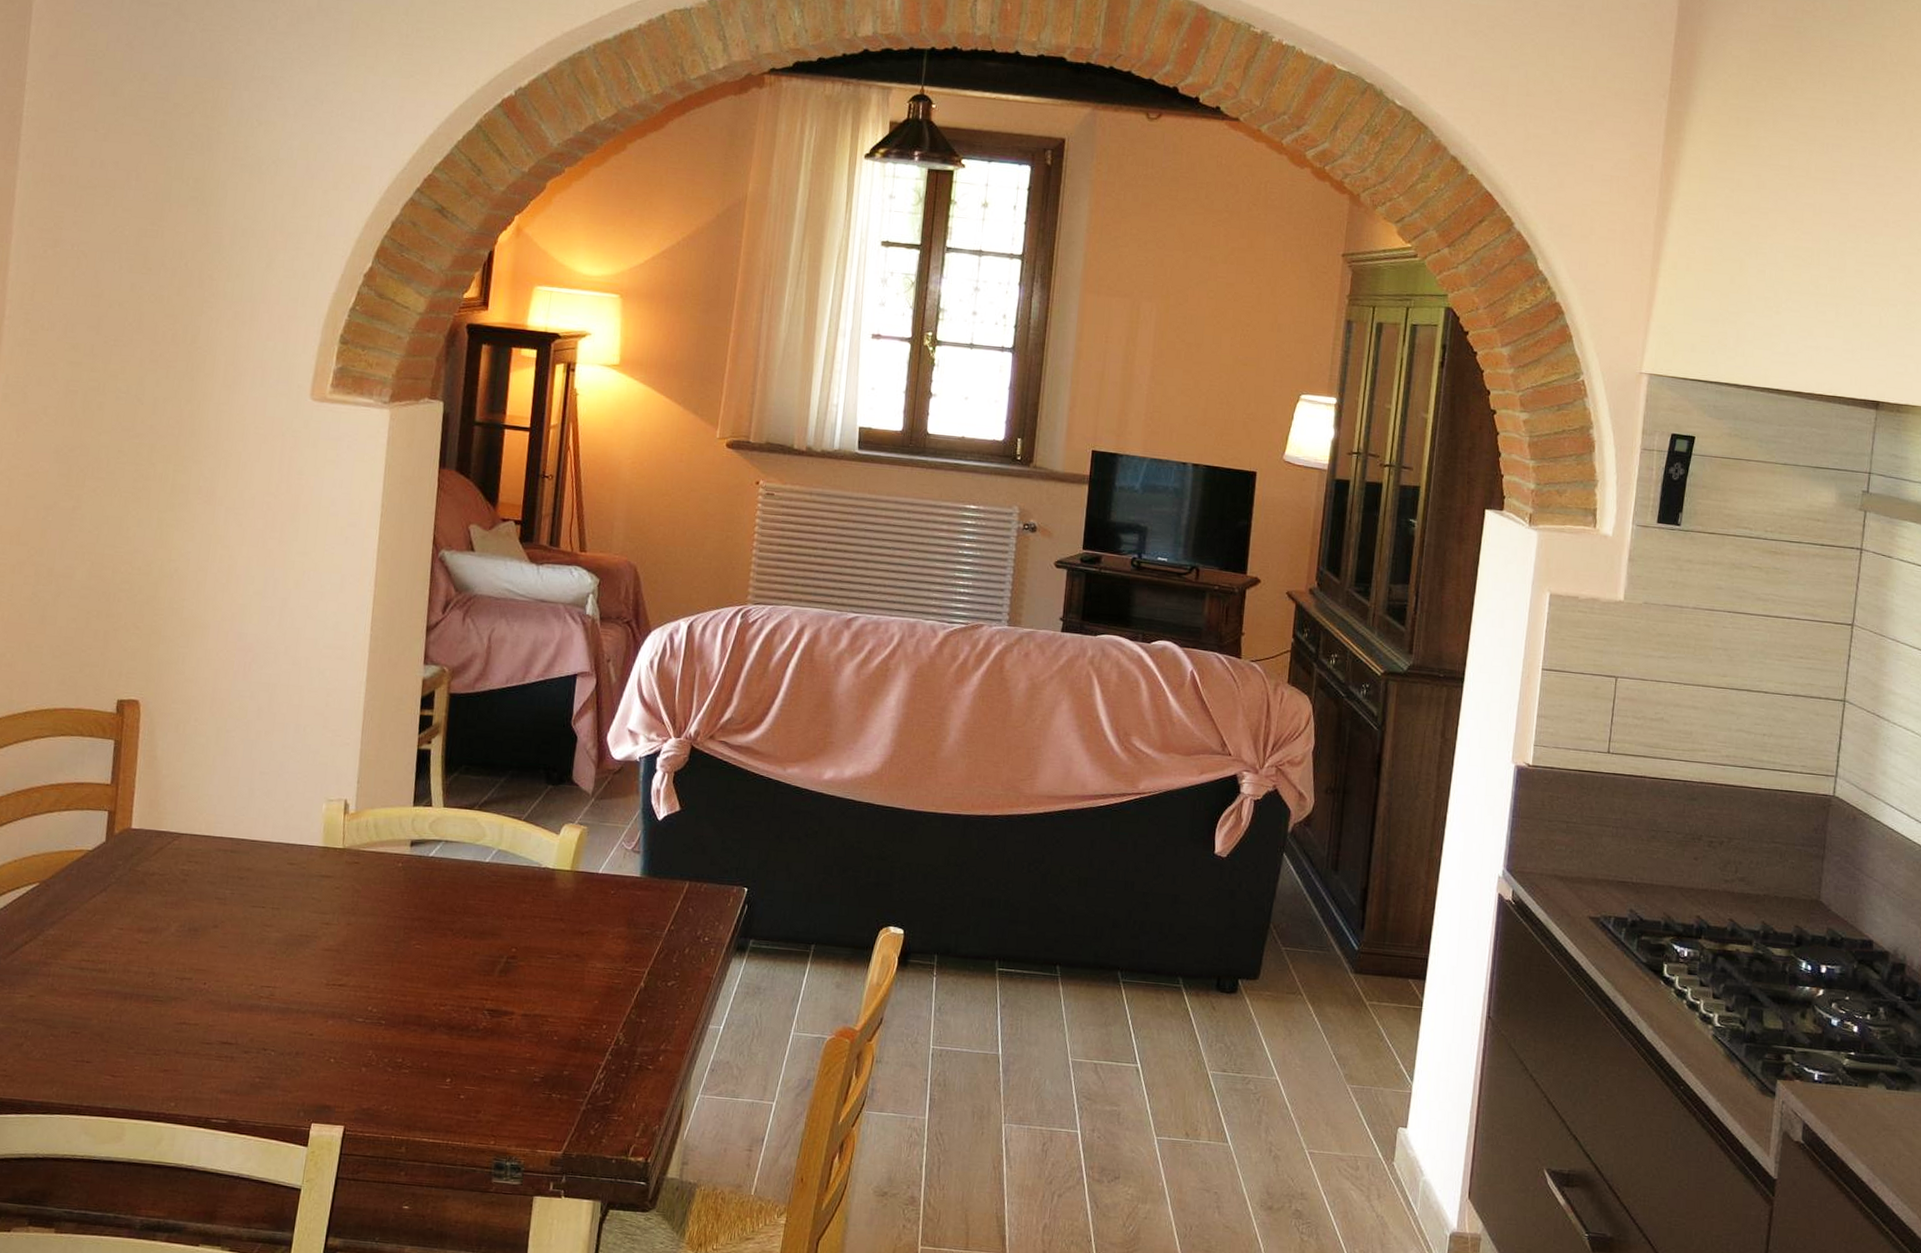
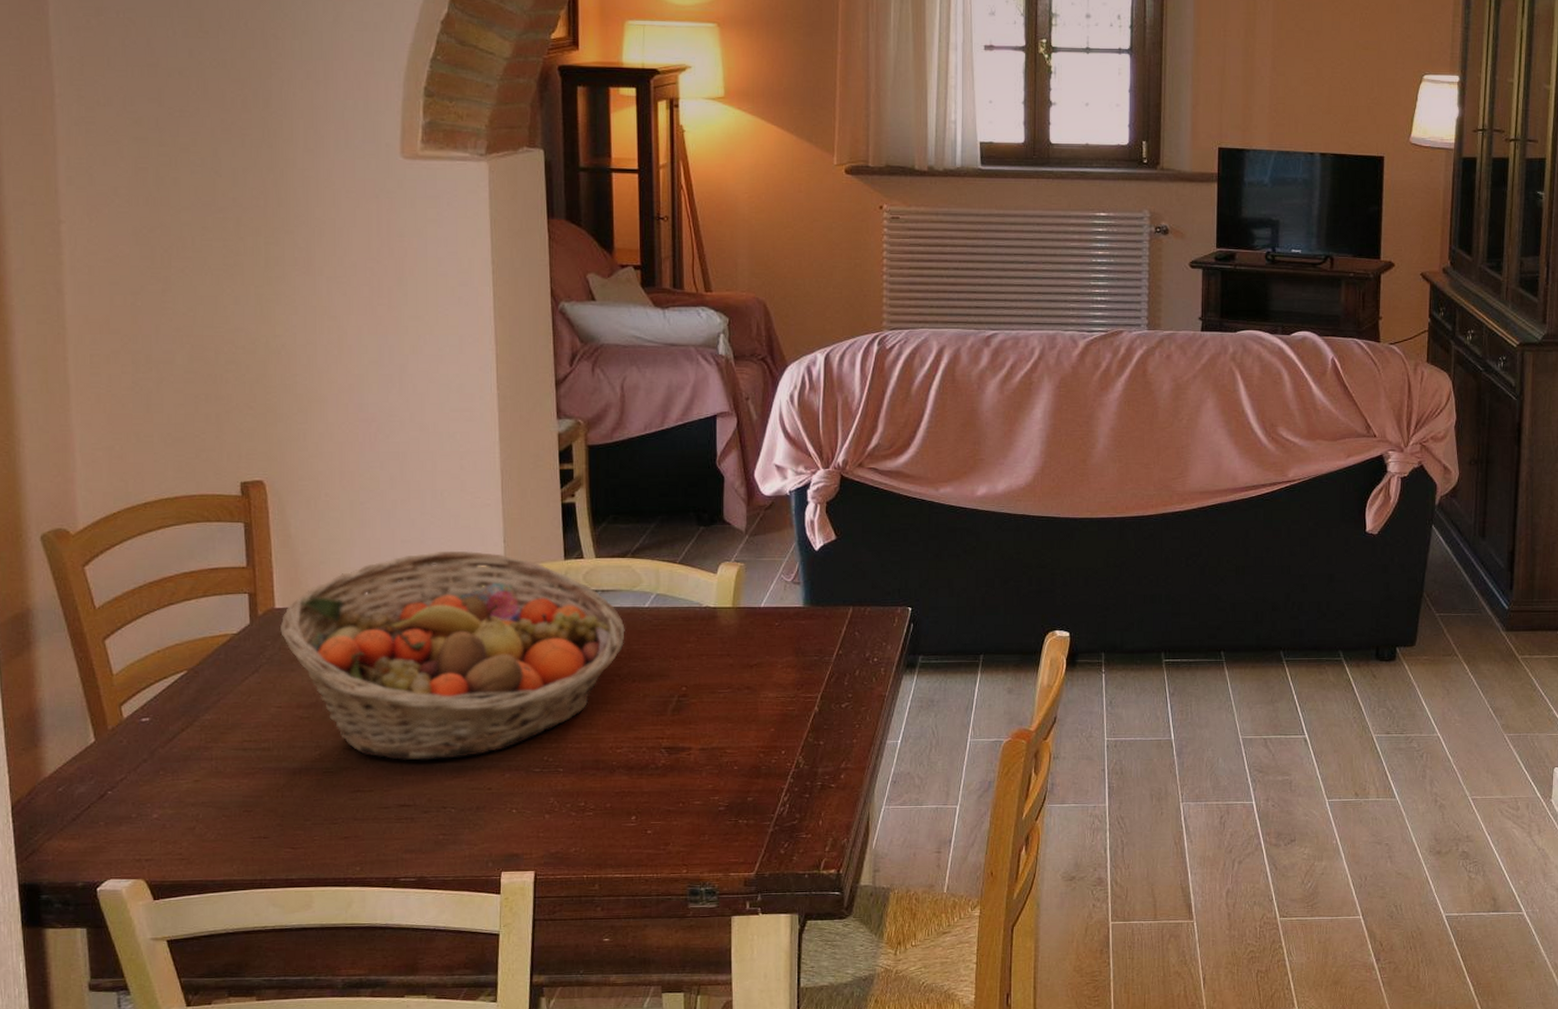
fruit basket: none [133,785,464,999] -> present [280,550,625,761]

